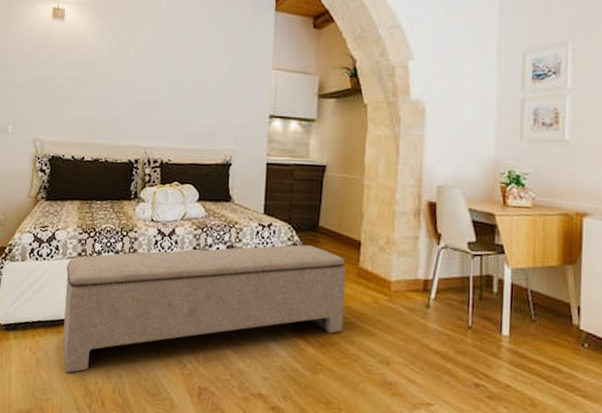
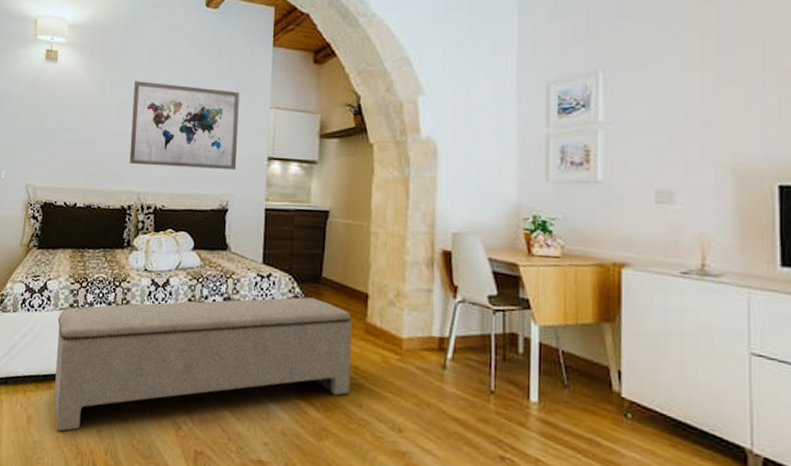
wall art: none [136,41,243,127] -> present [129,81,240,171]

